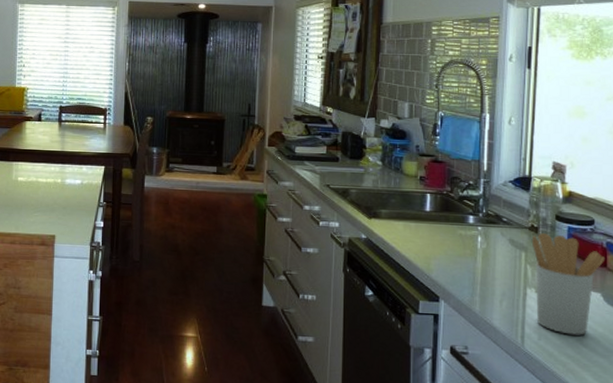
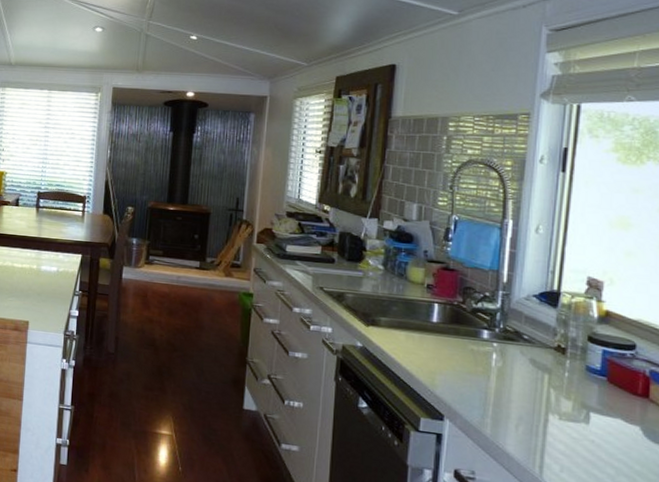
utensil holder: present [532,233,606,335] -> none [558,355,648,472]

